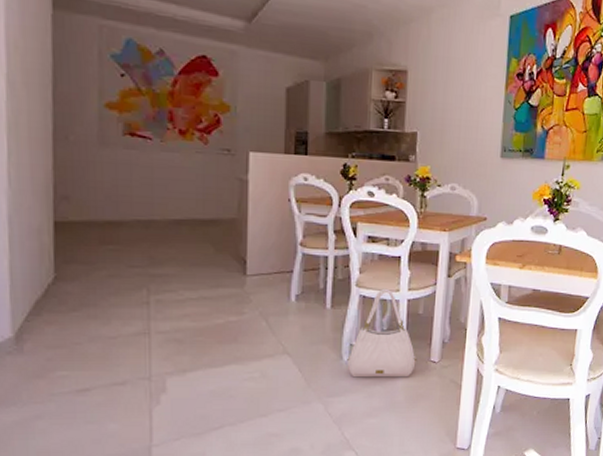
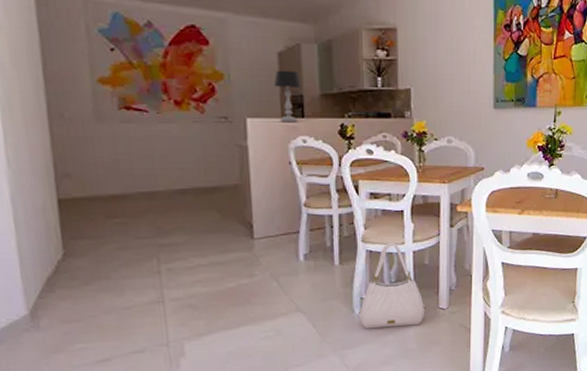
table lamp: none [280,105,307,160] -> present [274,70,301,123]

